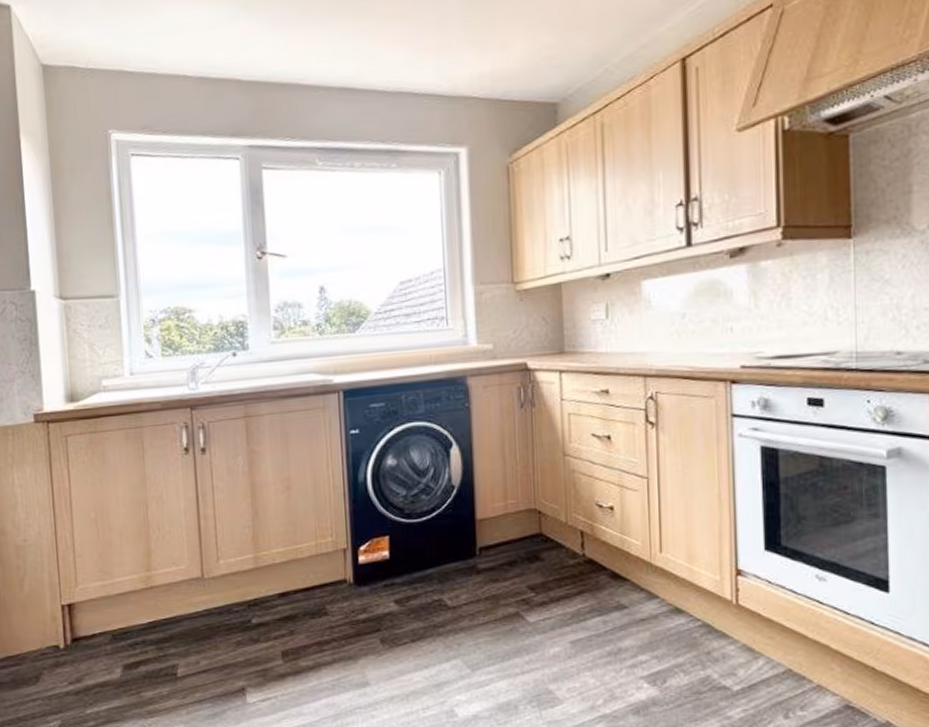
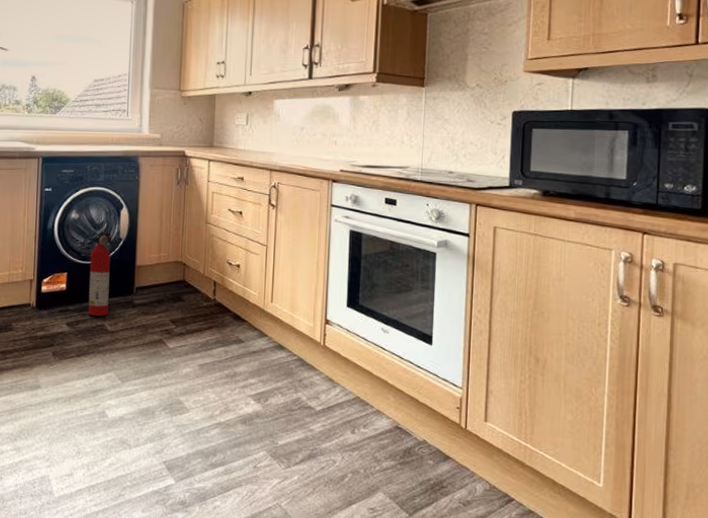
fire extinguisher: none [412,479,449,589] -> present [88,232,116,316]

